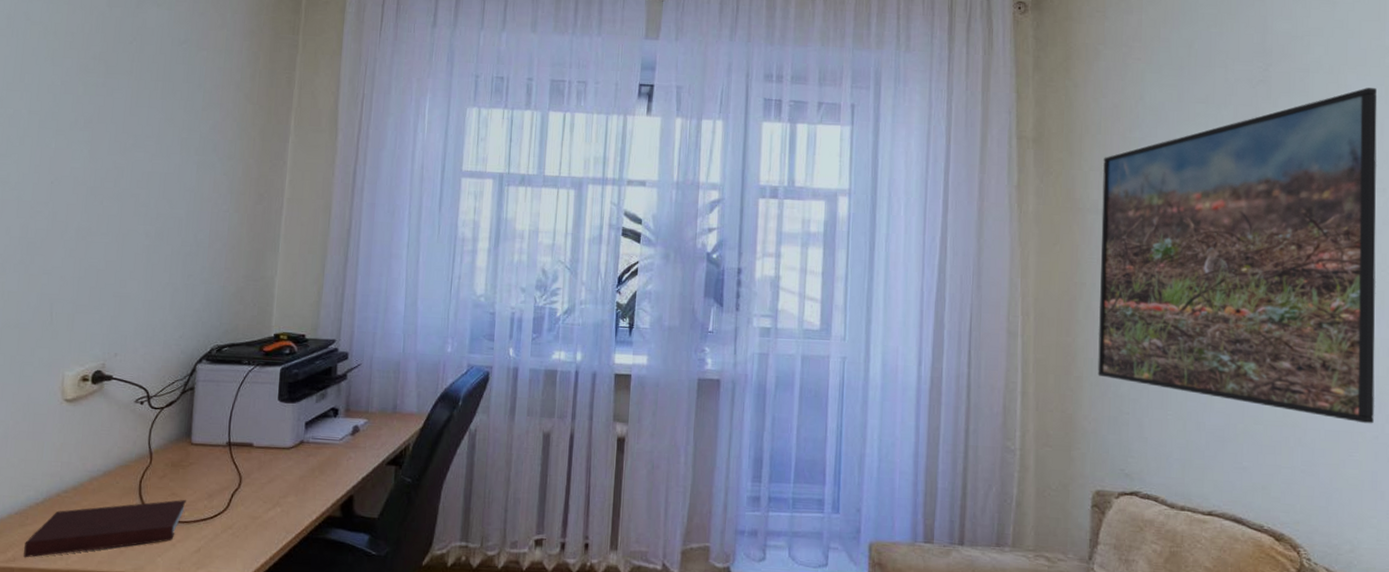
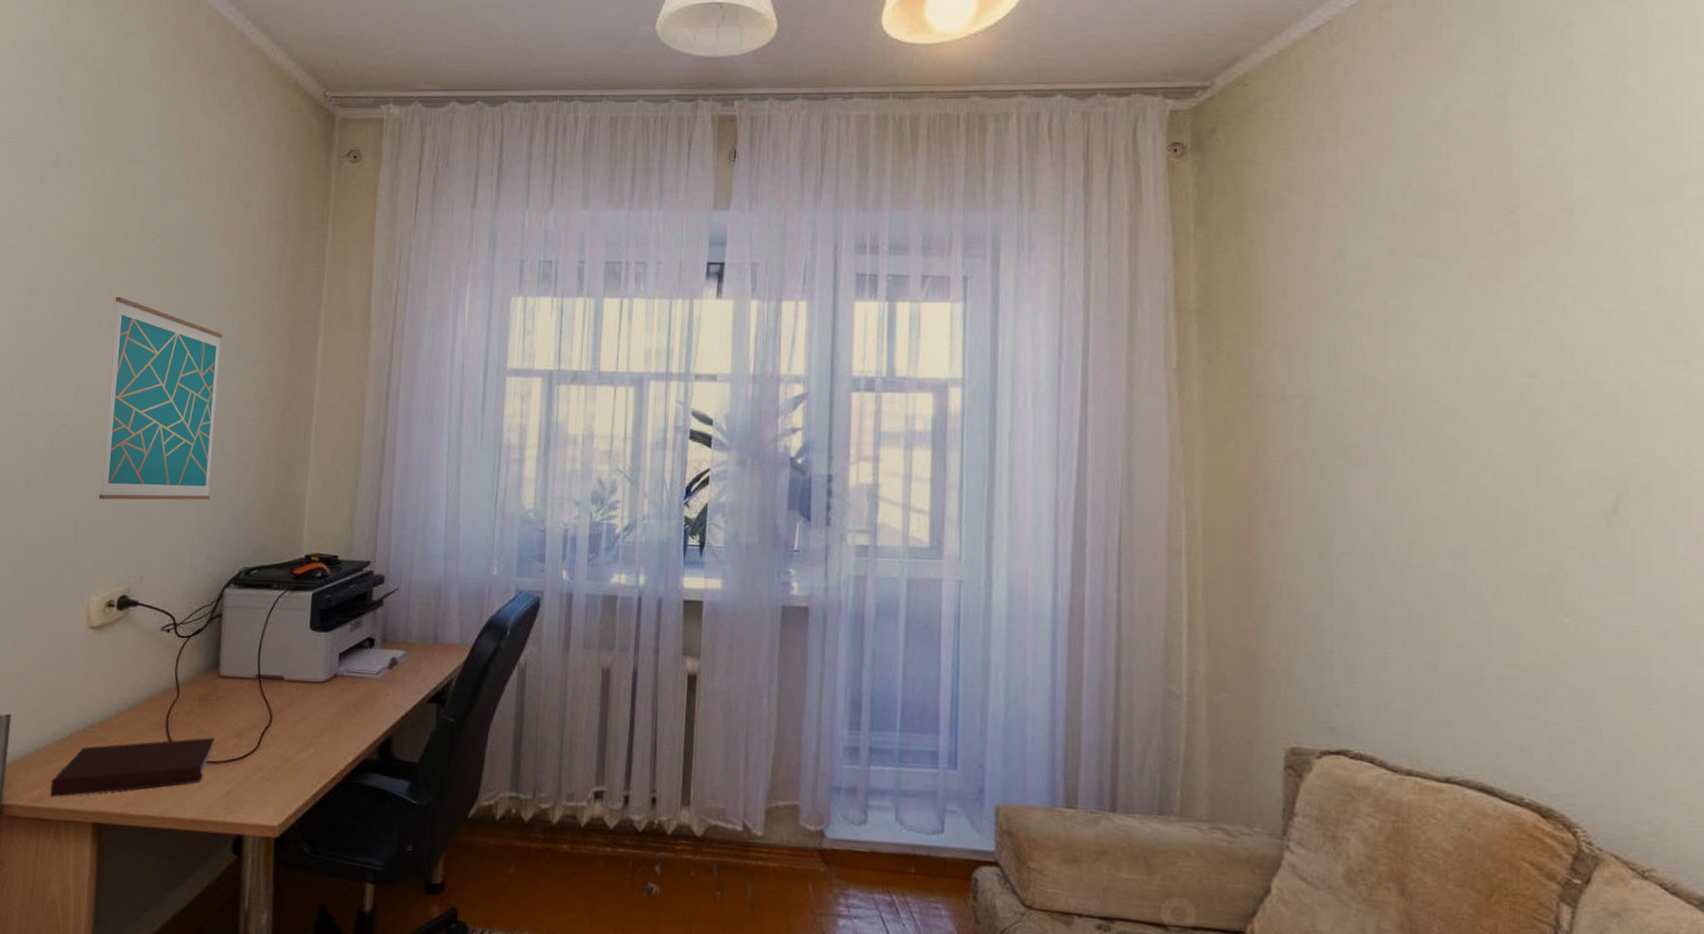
wall art: none [74,94,197,284] -> present [99,296,223,501]
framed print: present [1097,88,1377,424] -> none [1289,229,1680,668]

